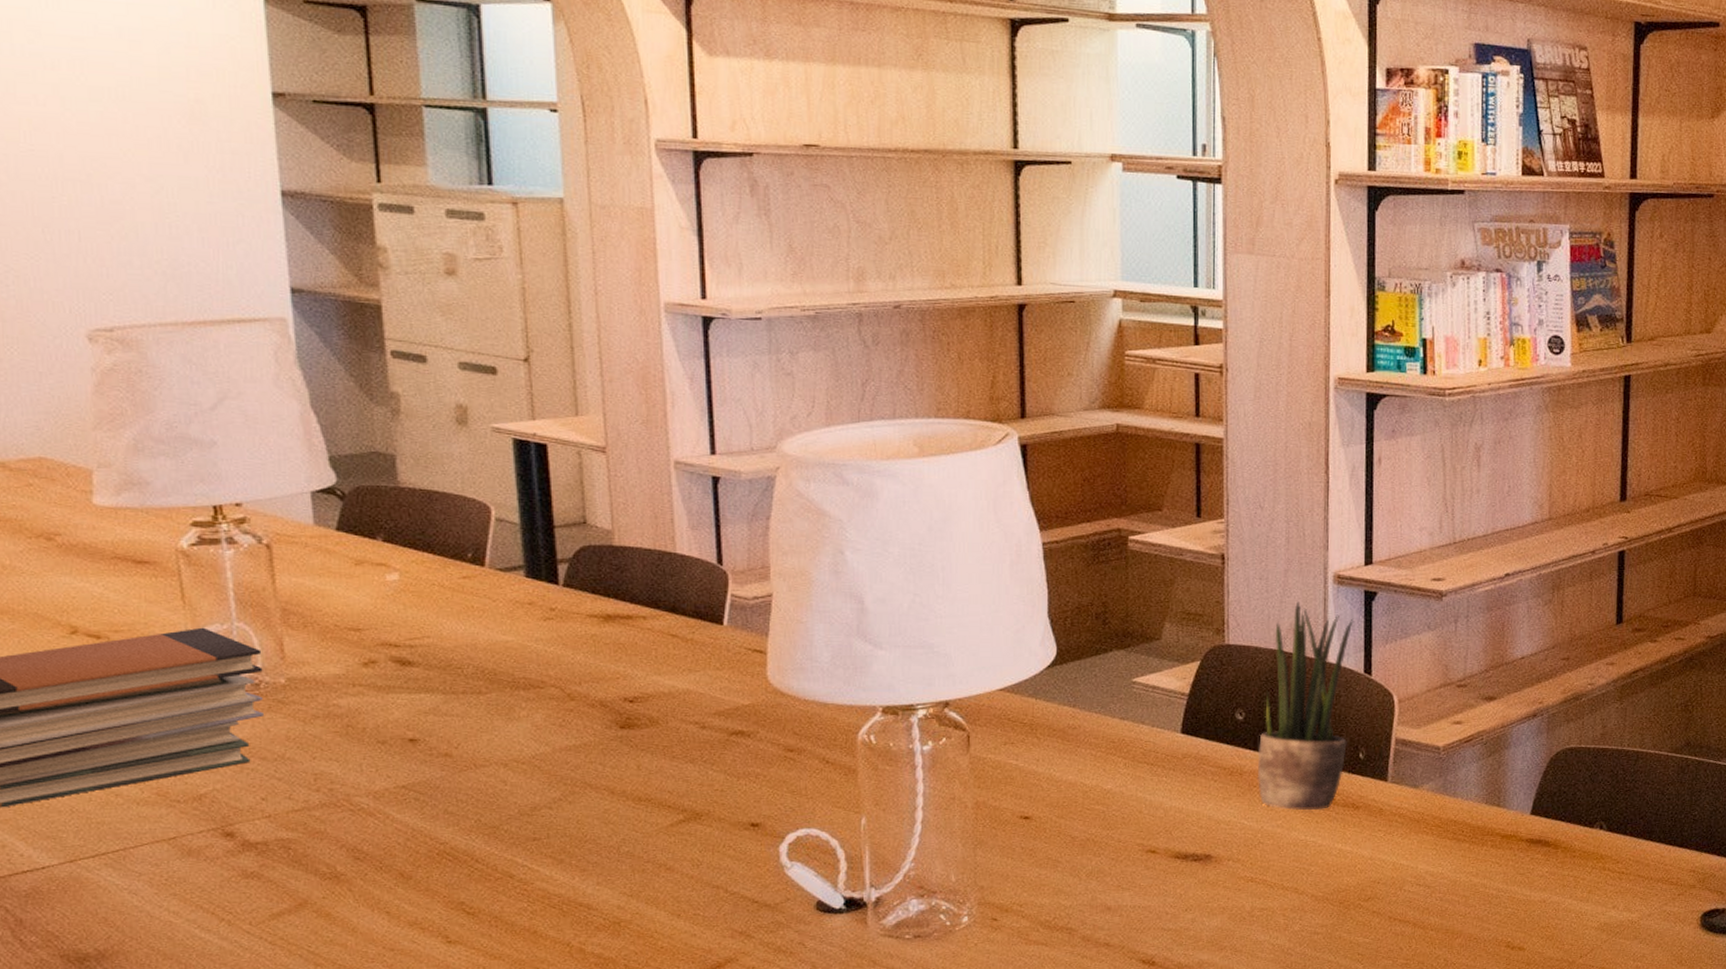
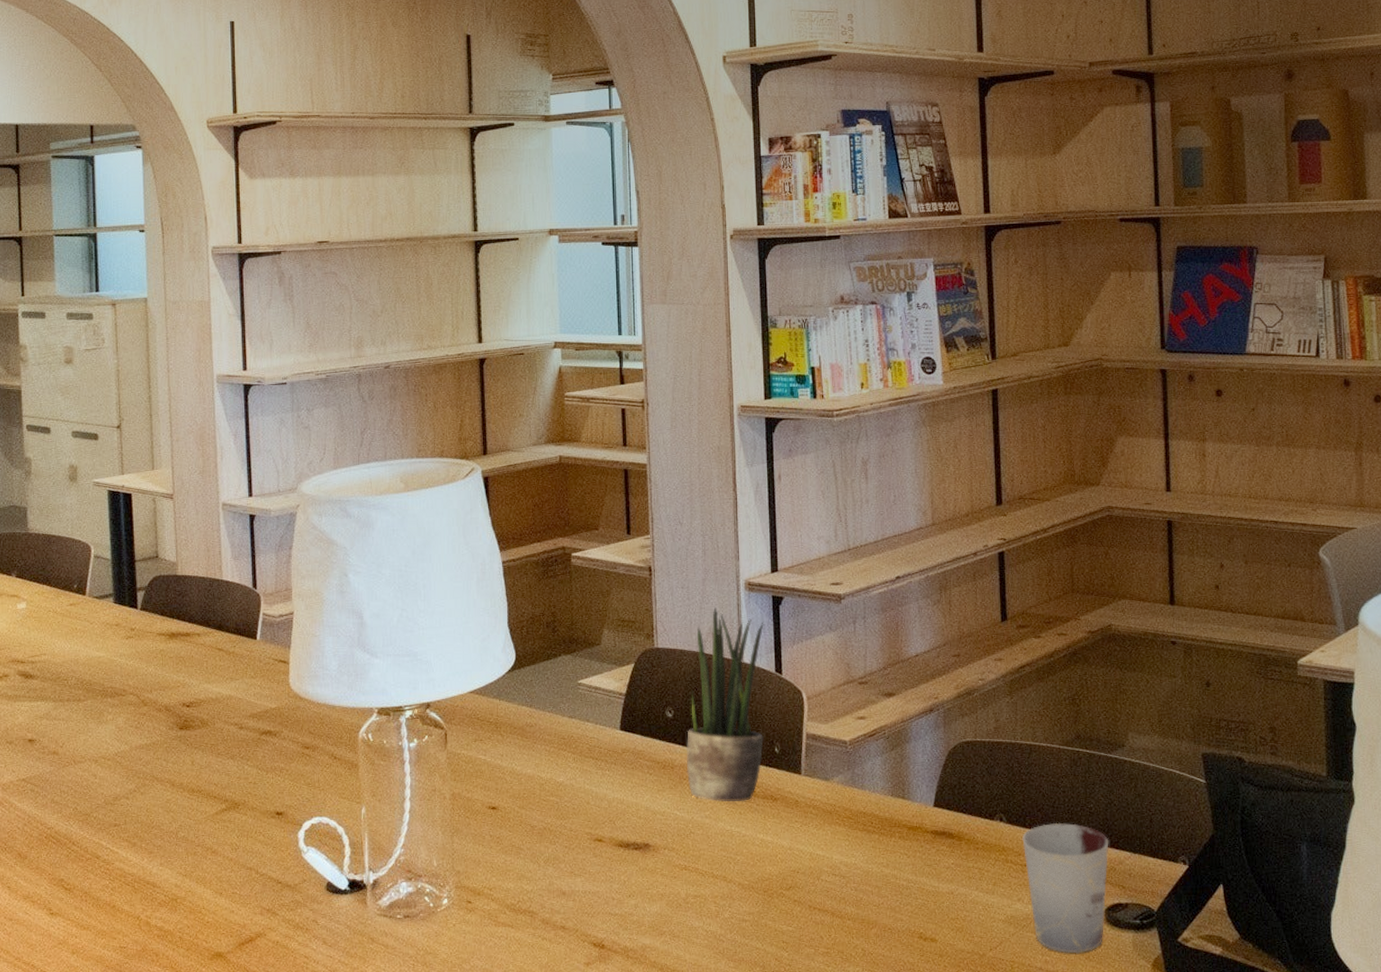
cup: none [1621,830,1711,959] -> present [1022,822,1109,954]

